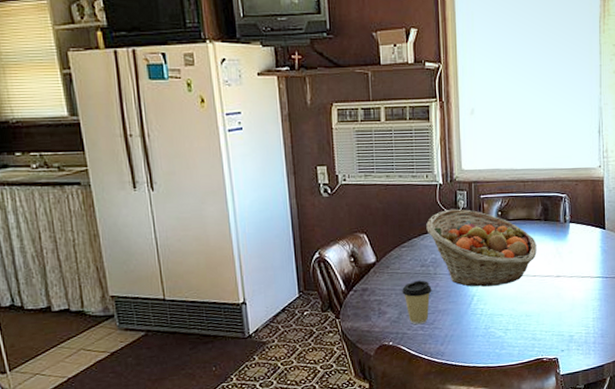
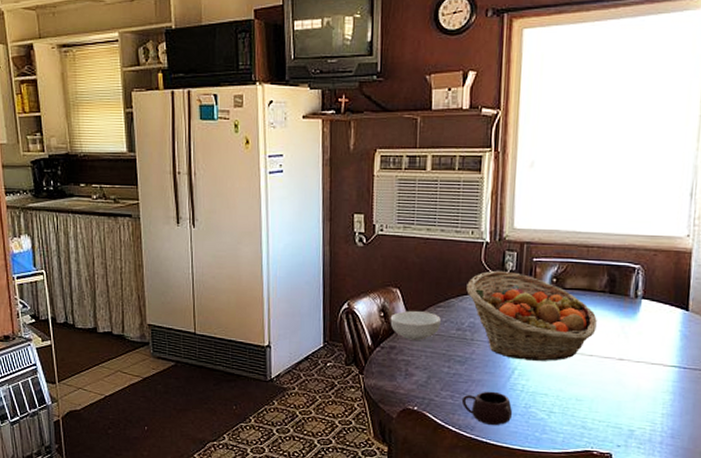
cereal bowl: none [360,253,406,281] -> present [390,311,441,340]
coffee cup: present [402,280,432,325] -> none [433,344,467,393]
mug: none [431,318,476,349] -> present [461,391,513,426]

